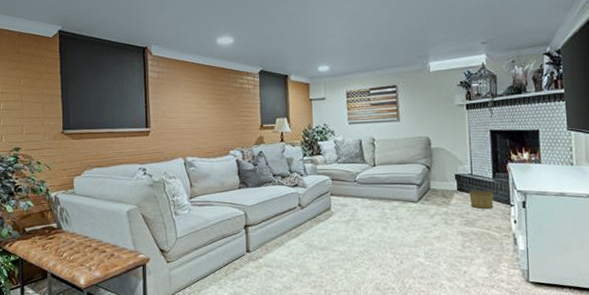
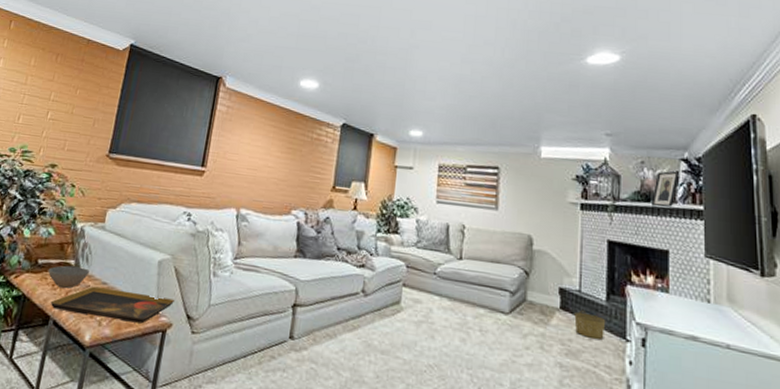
bowl: none [35,228,72,247] -> present [48,265,90,288]
decorative tray: none [44,239,147,265] -> present [50,286,174,324]
picture frame: none [522,64,544,97] -> present [650,170,680,208]

